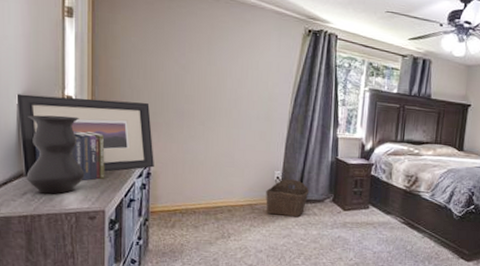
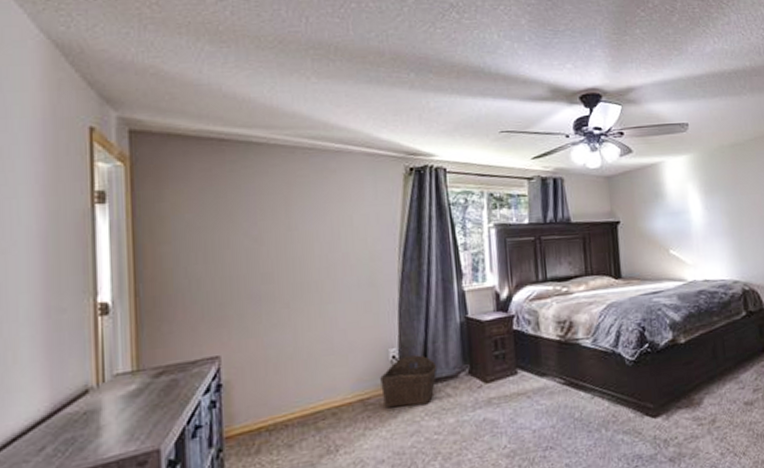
picture frame: present [16,93,154,177] -> none [29,292,226,425]
vase: present [26,115,85,194] -> none [44,328,129,444]
books: present [35,131,105,181] -> none [57,344,158,413]

